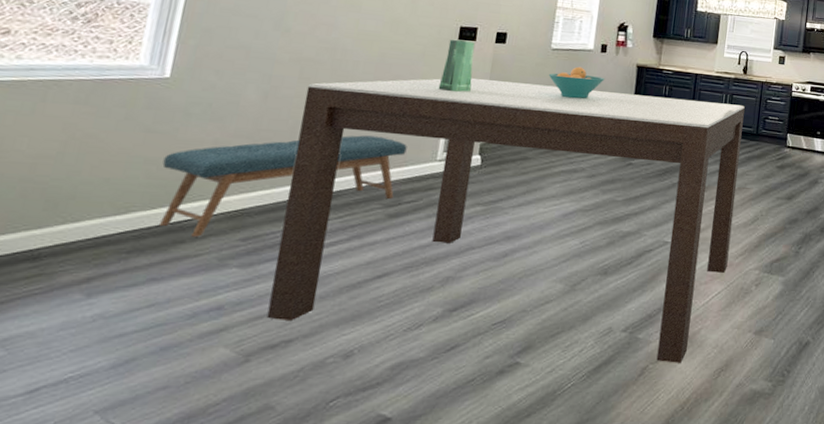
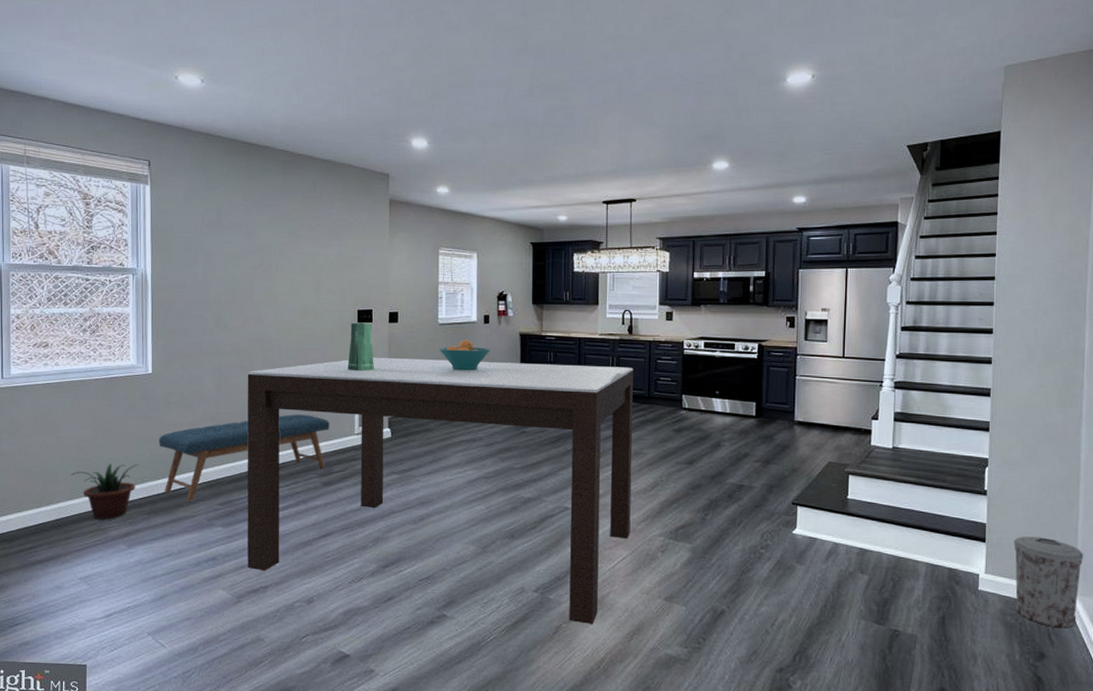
potted plant: none [11,187,126,261] -> present [72,463,139,520]

